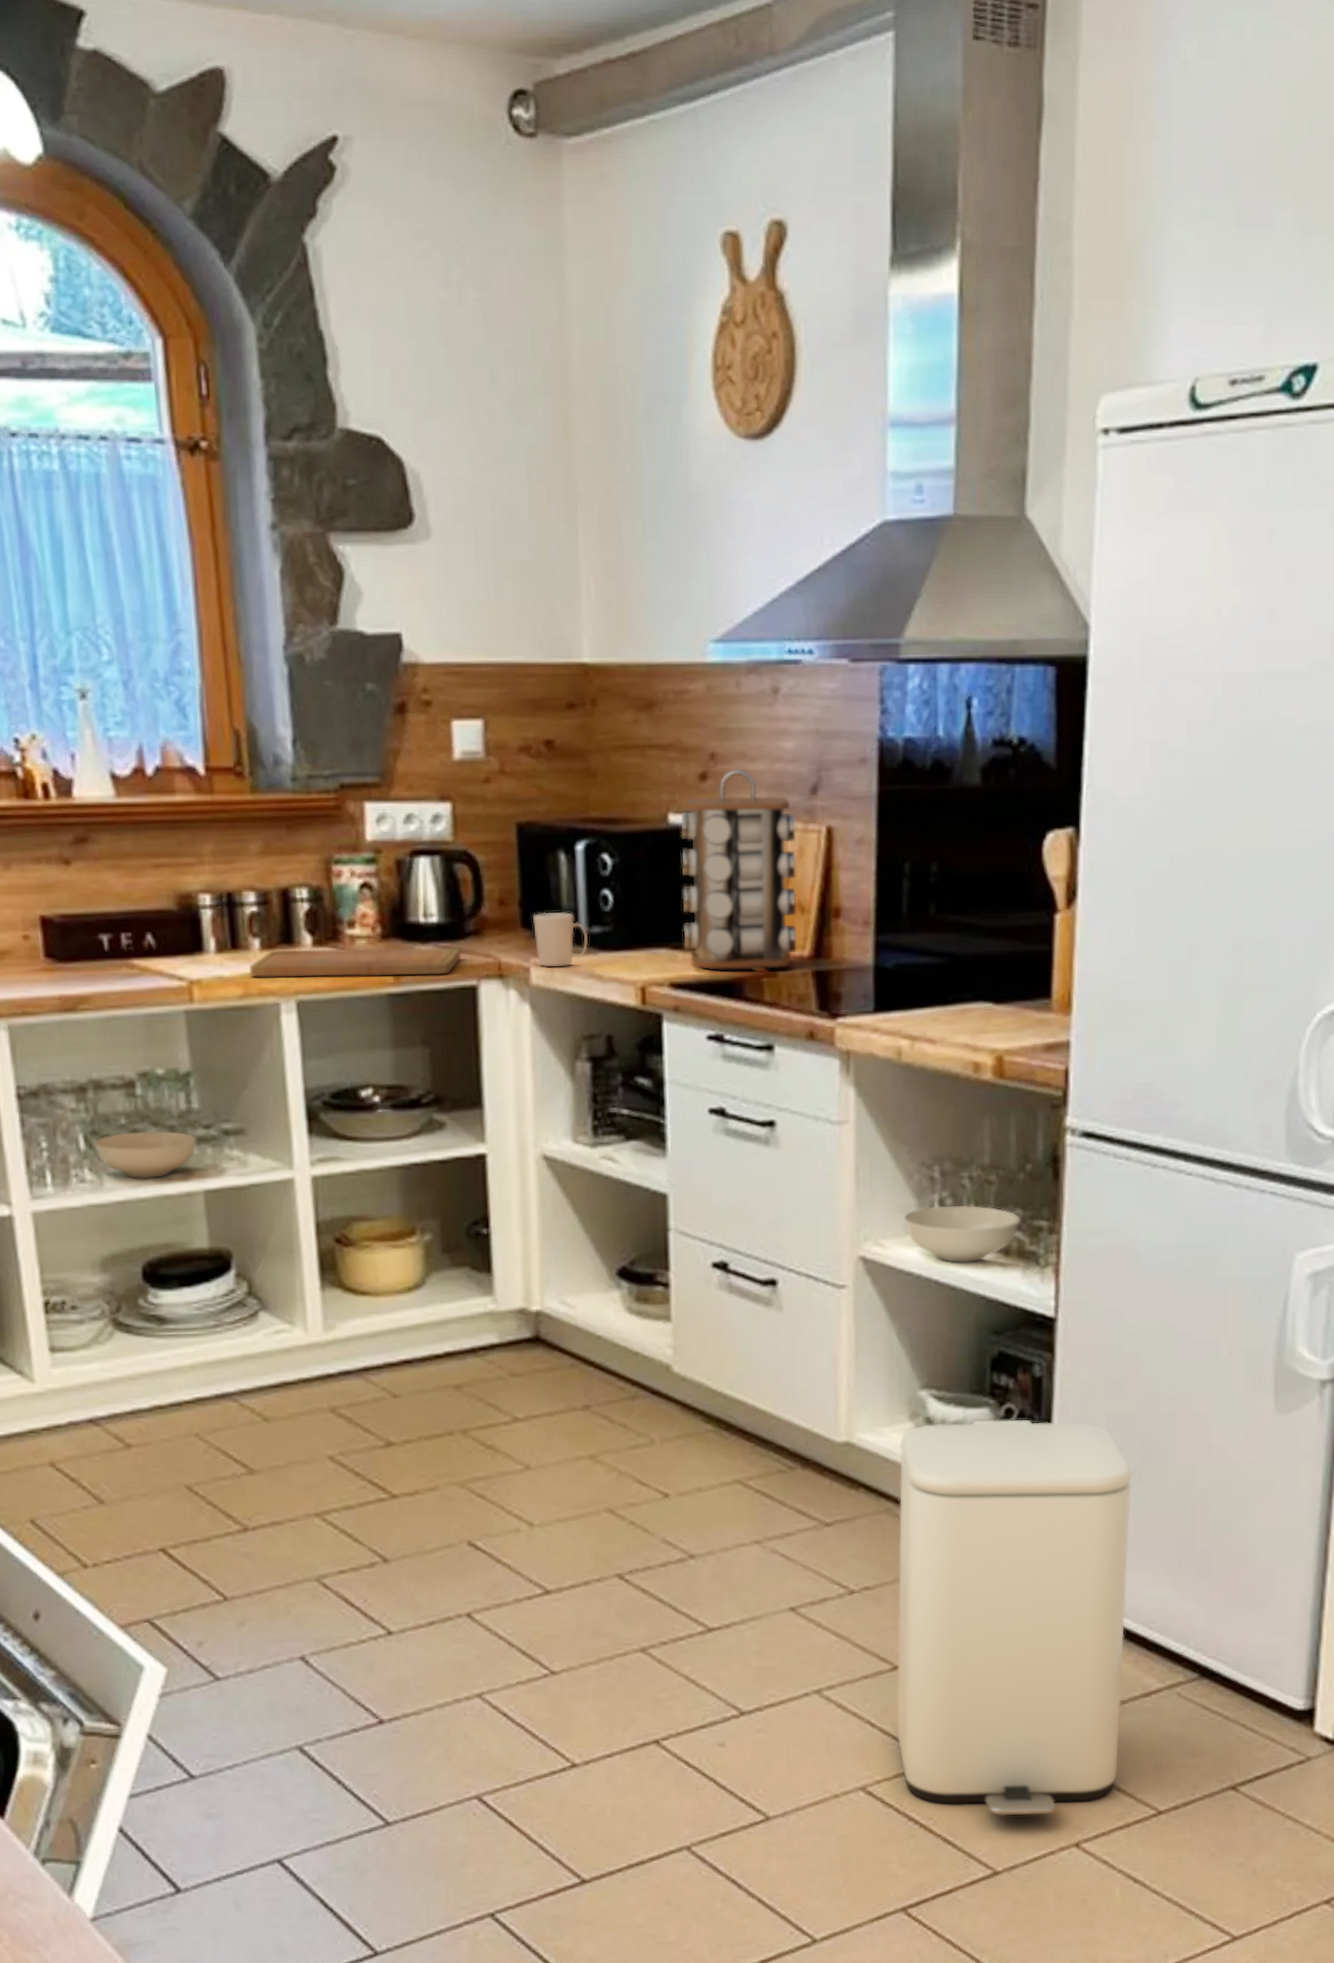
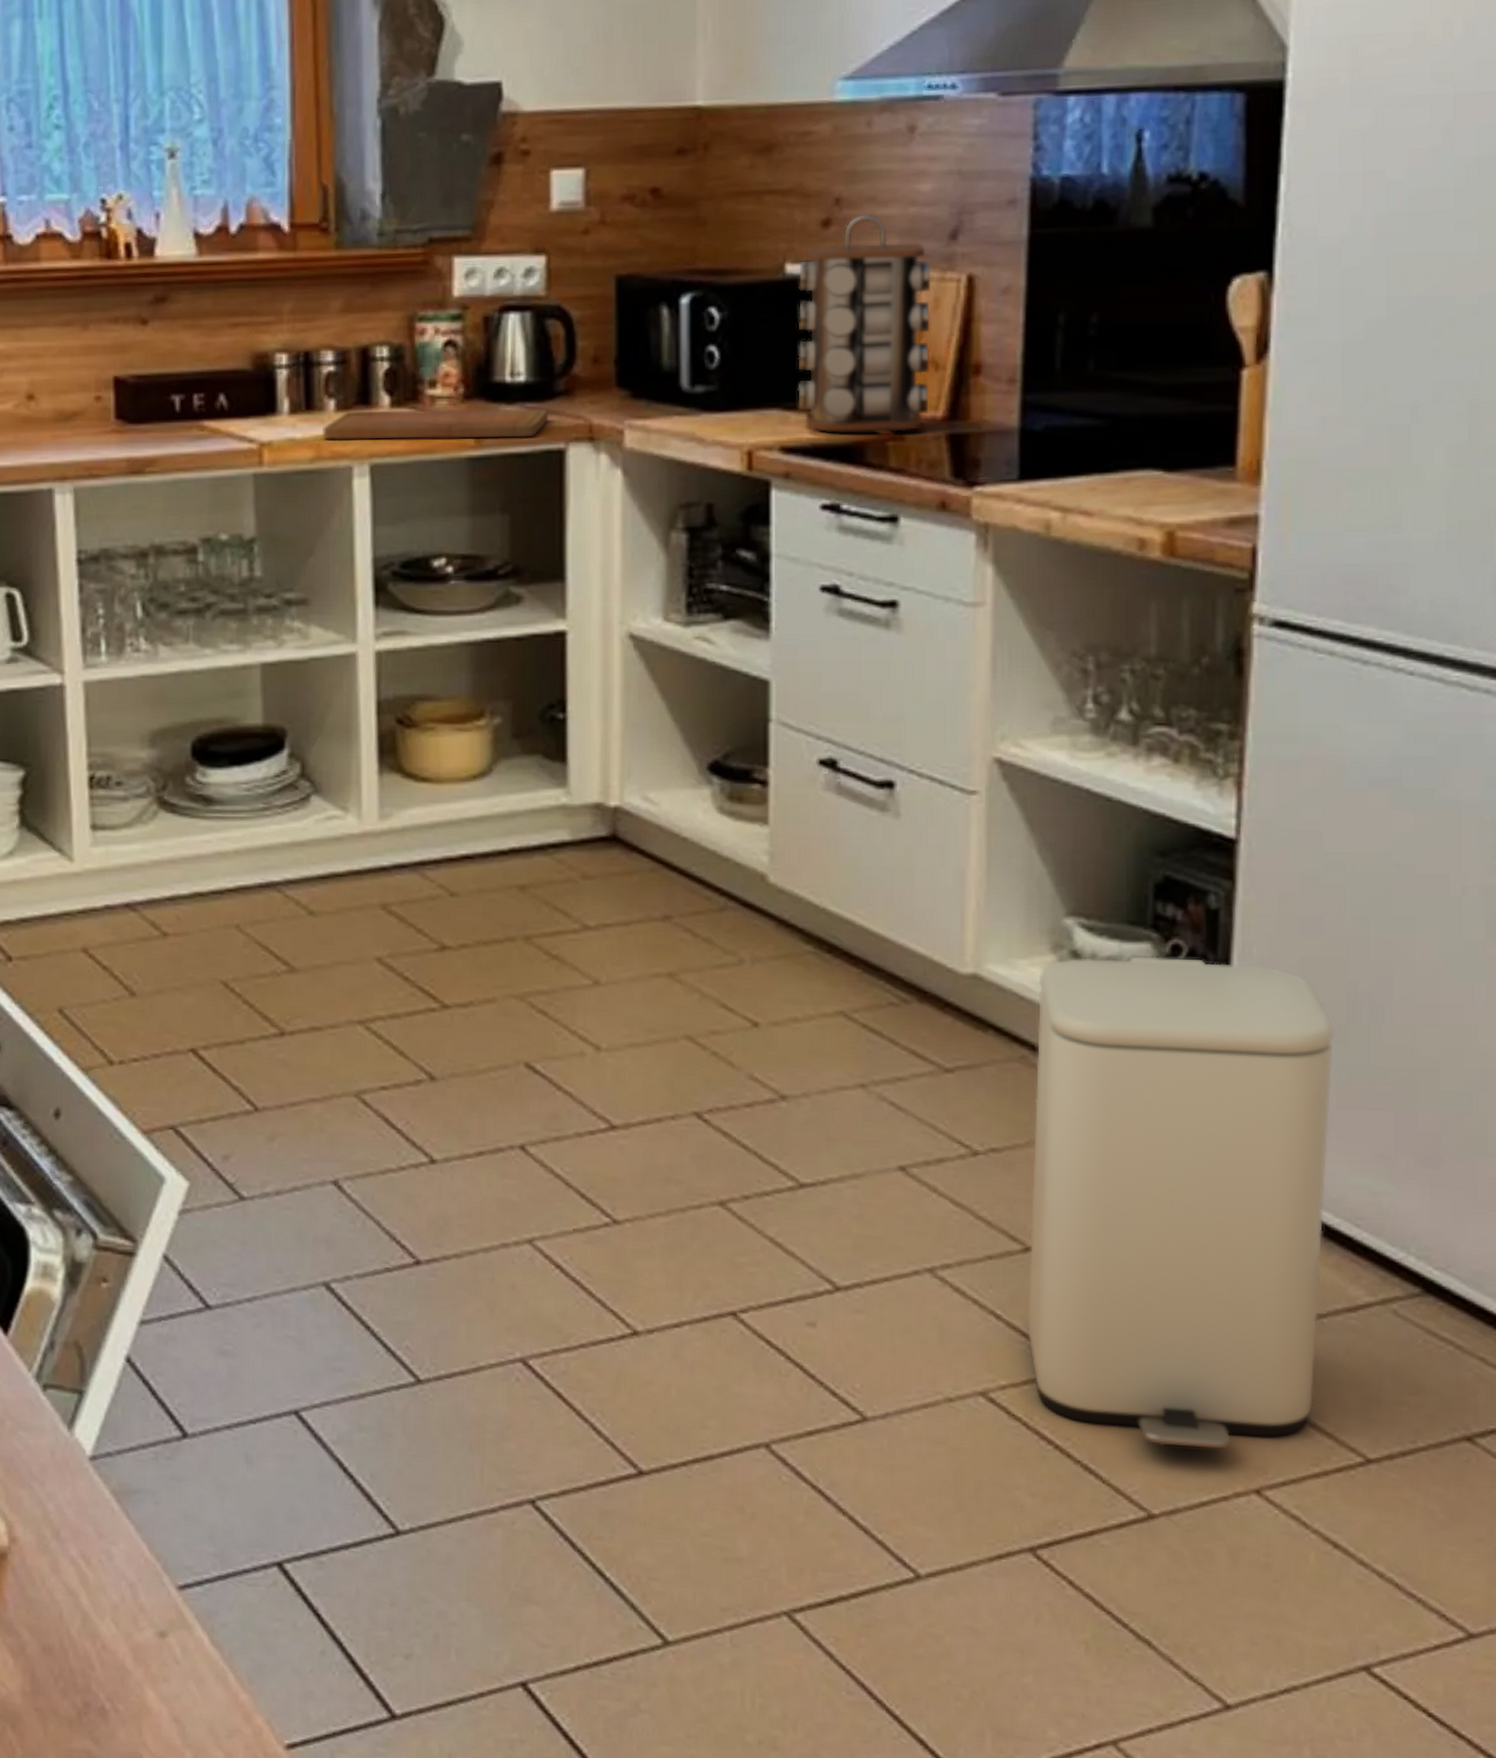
bowl: present [93,1130,197,1179] -> none [150,599,258,650]
mug: present [532,911,589,968] -> none [628,369,691,430]
bowl: present [902,1205,1021,1263] -> none [1048,702,1195,770]

